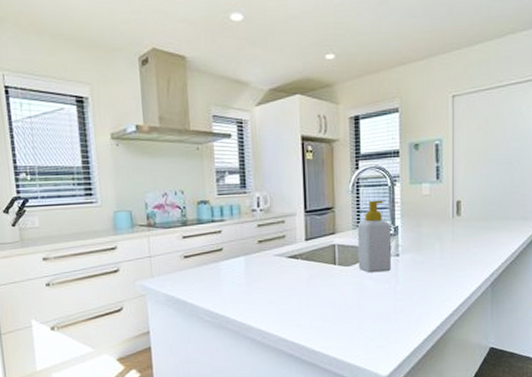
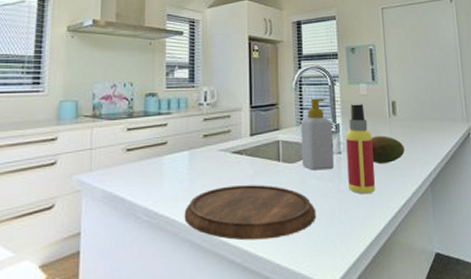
cutting board: none [243,287,372,337] -> present [184,185,317,241]
spray bottle: none [405,205,433,295] -> present [346,104,375,194]
fruit: none [431,237,466,266] -> present [371,135,405,164]

